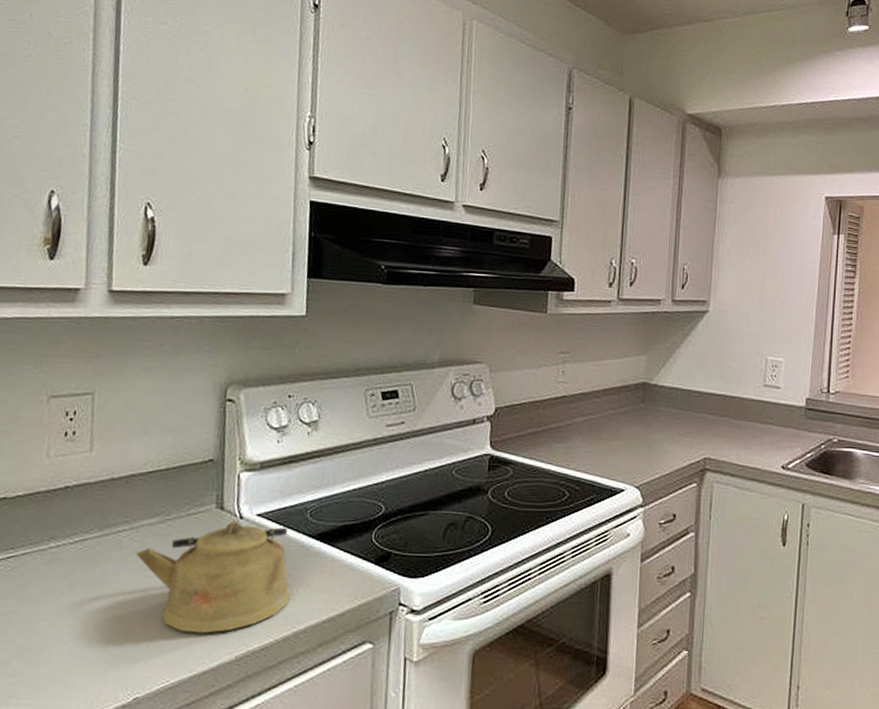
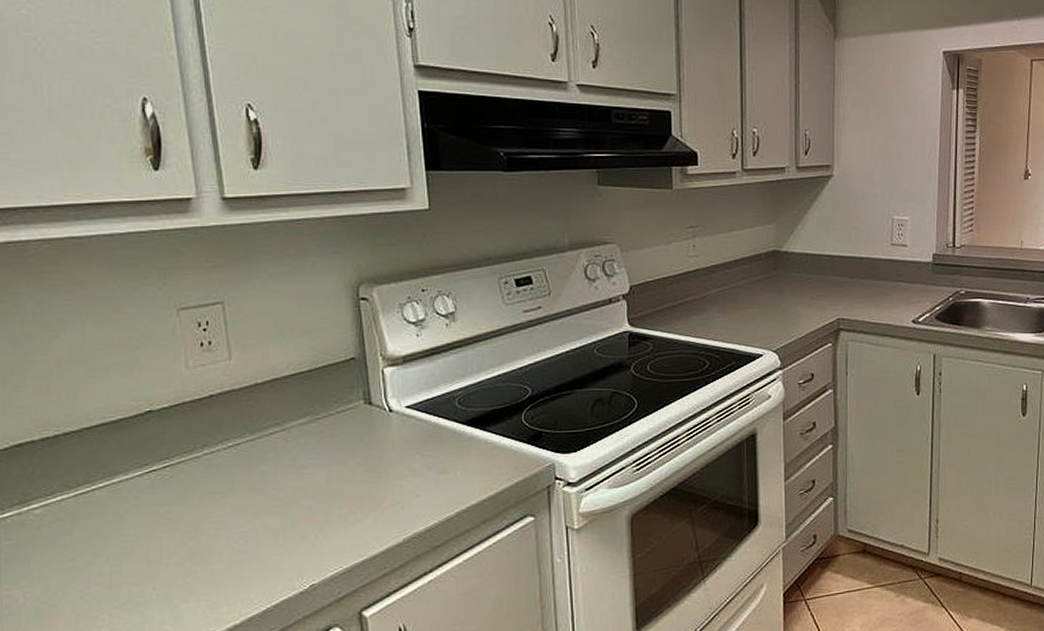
kettle: present [136,520,290,634] -> none [291,414,448,522]

